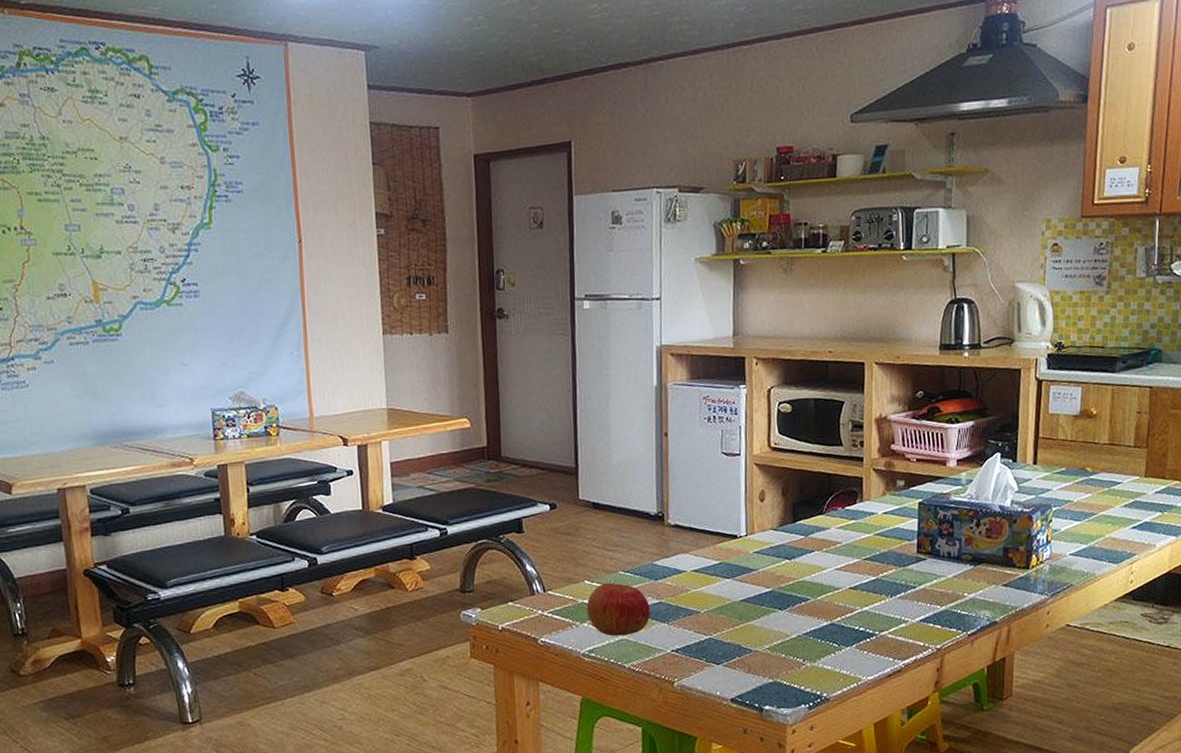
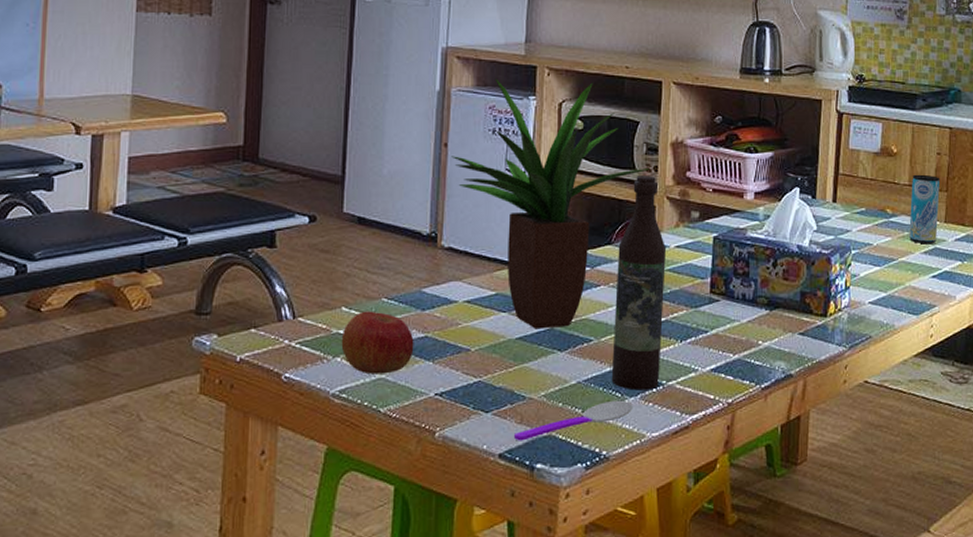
potted plant: none [672,369,856,592] -> present [451,78,649,329]
spoon: none [744,649,849,688] -> present [514,400,633,441]
wine bottle: none [828,450,875,641] -> present [611,176,667,391]
beverage can: none [1109,433,1141,499] -> present [909,174,941,245]

